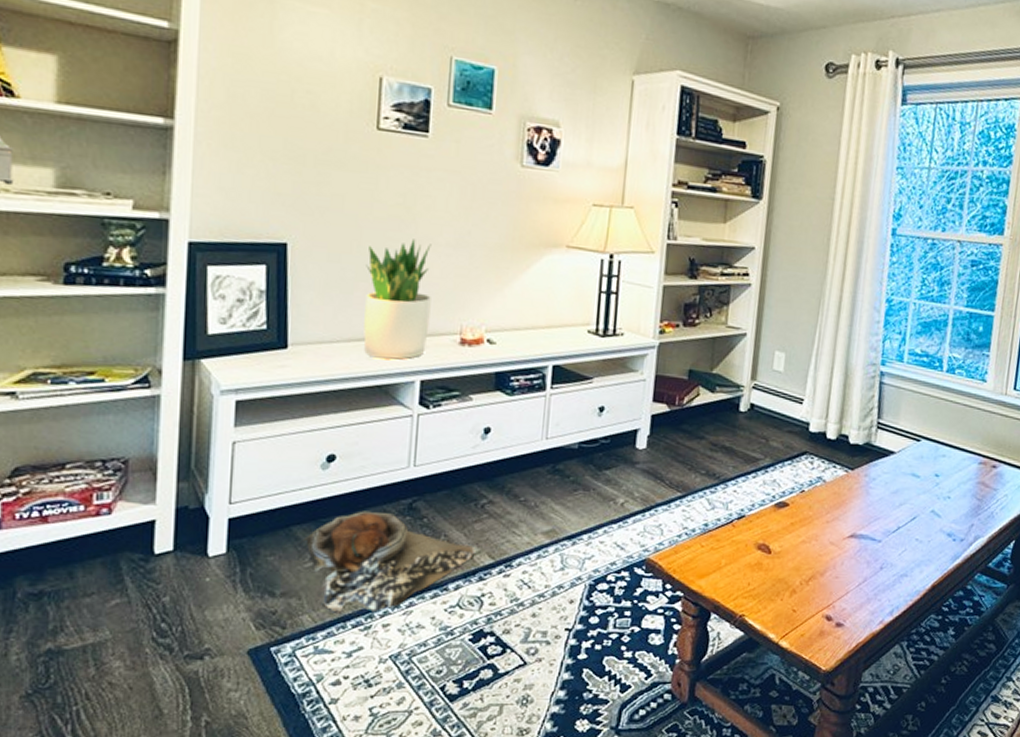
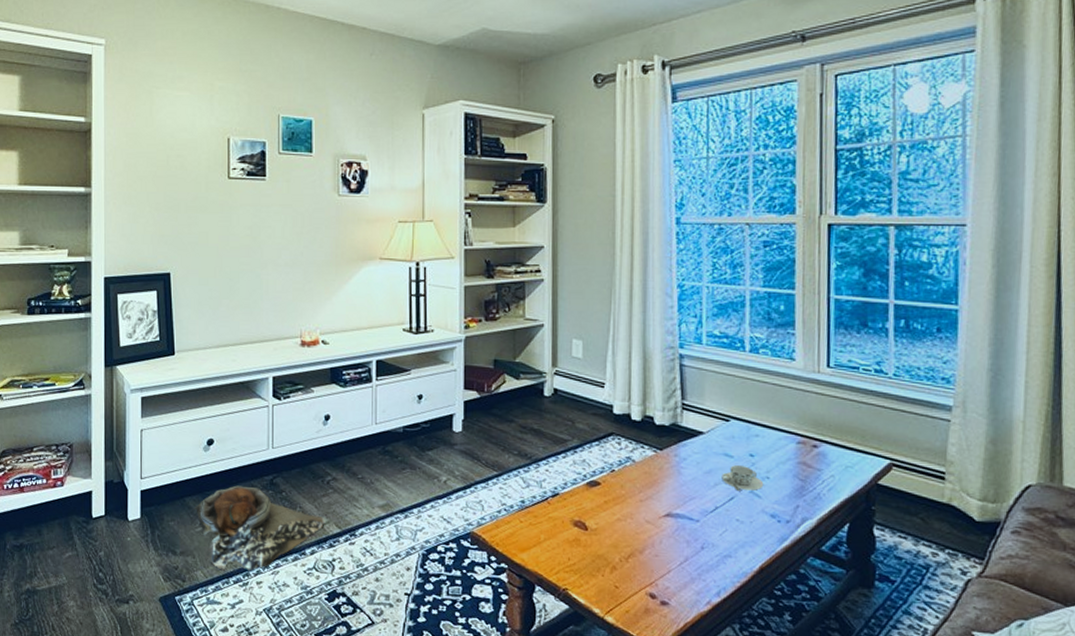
planter: present [363,239,432,360] -> none [227,262,276,360]
teacup: none [906,485,945,511] -> present [721,465,764,491]

